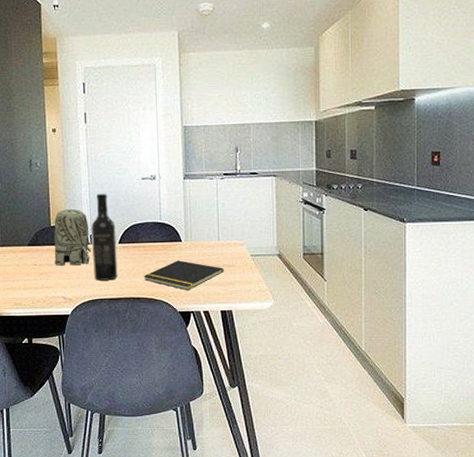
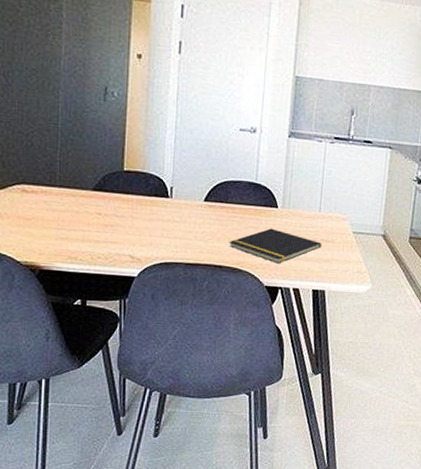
toy elephant: present [54,209,92,266] -> none [124,153,171,220]
wine bottle: present [91,193,118,281] -> none [170,139,203,243]

